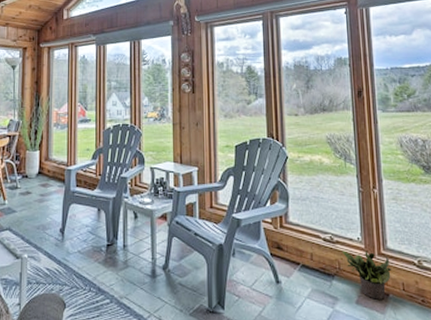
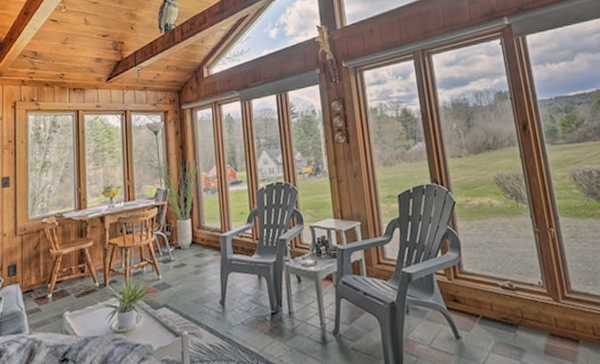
potted plant: present [342,250,392,300] -> none [523,295,579,348]

